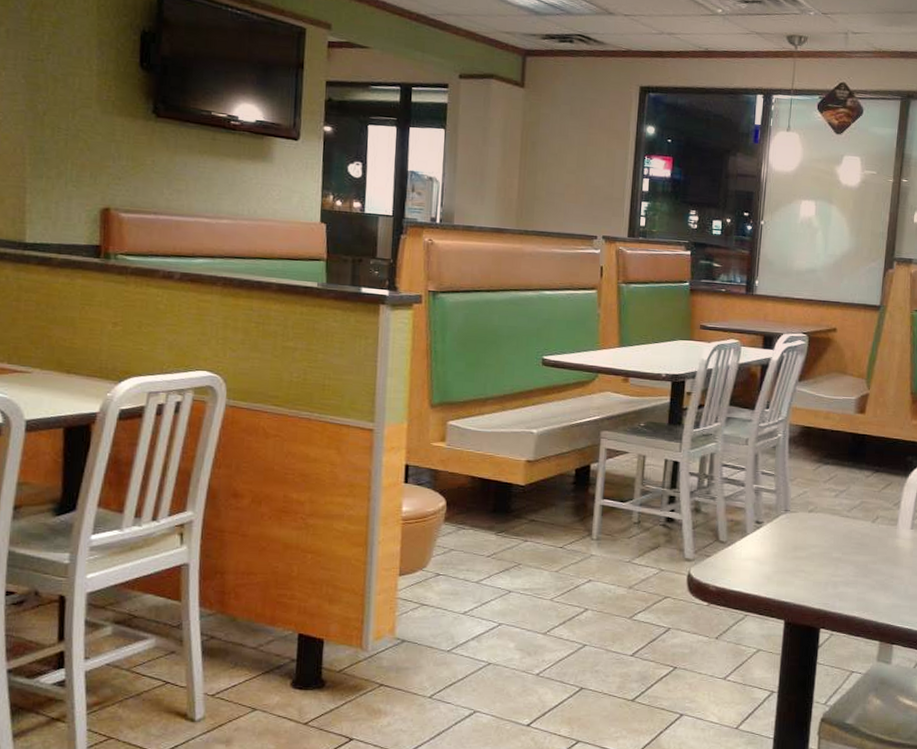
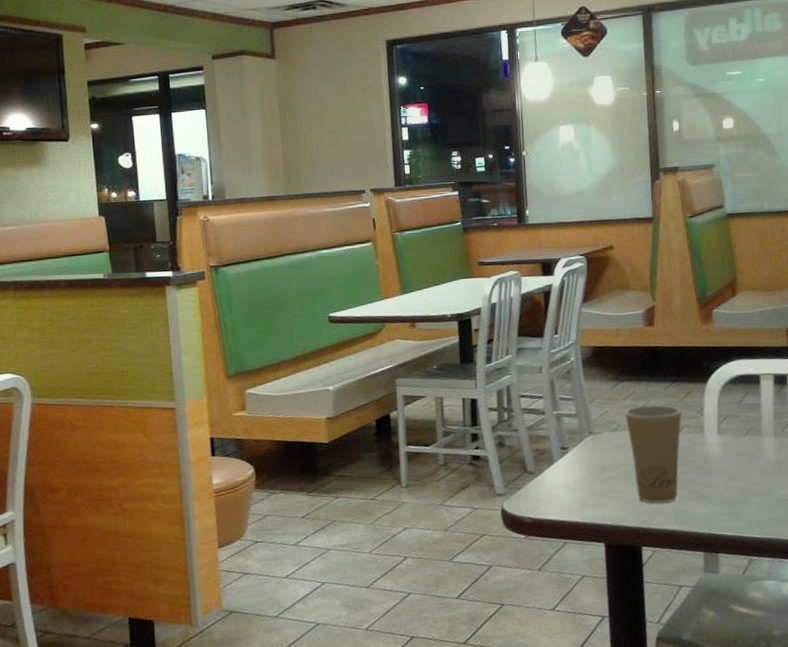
paper cup: none [823,491,880,590] -> present [624,404,682,504]

